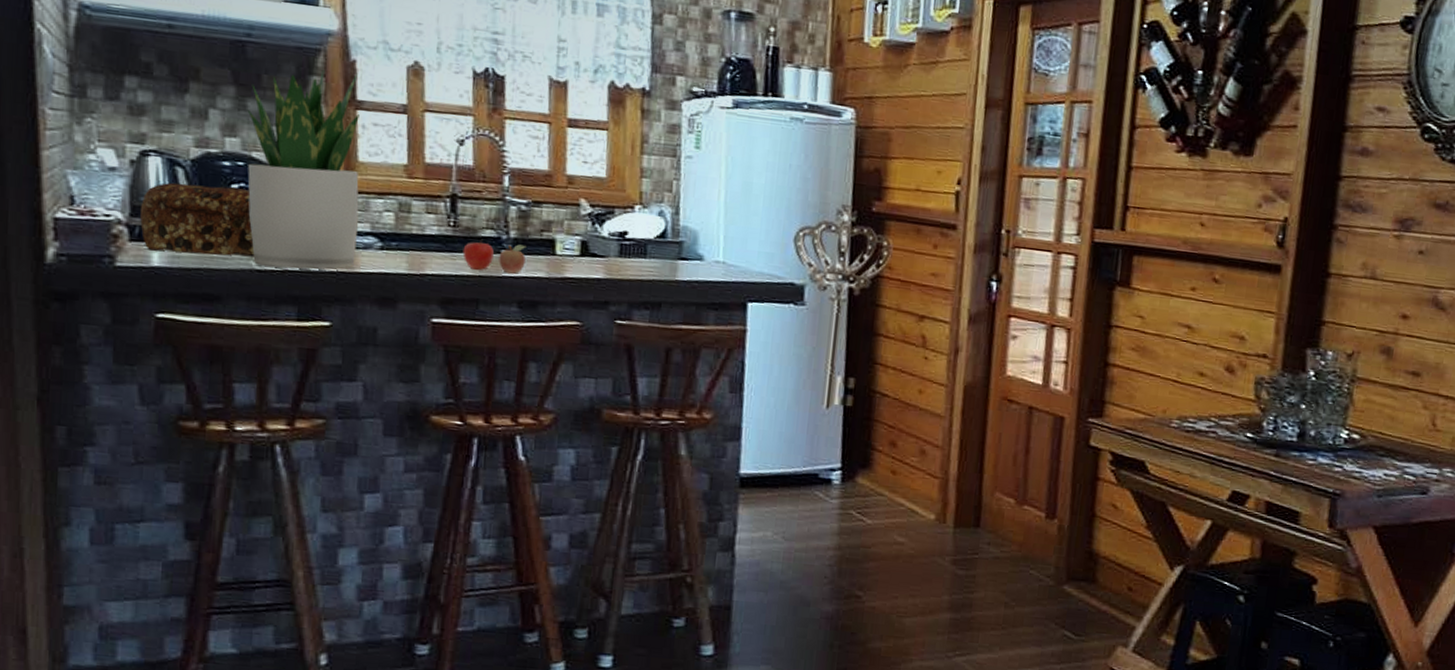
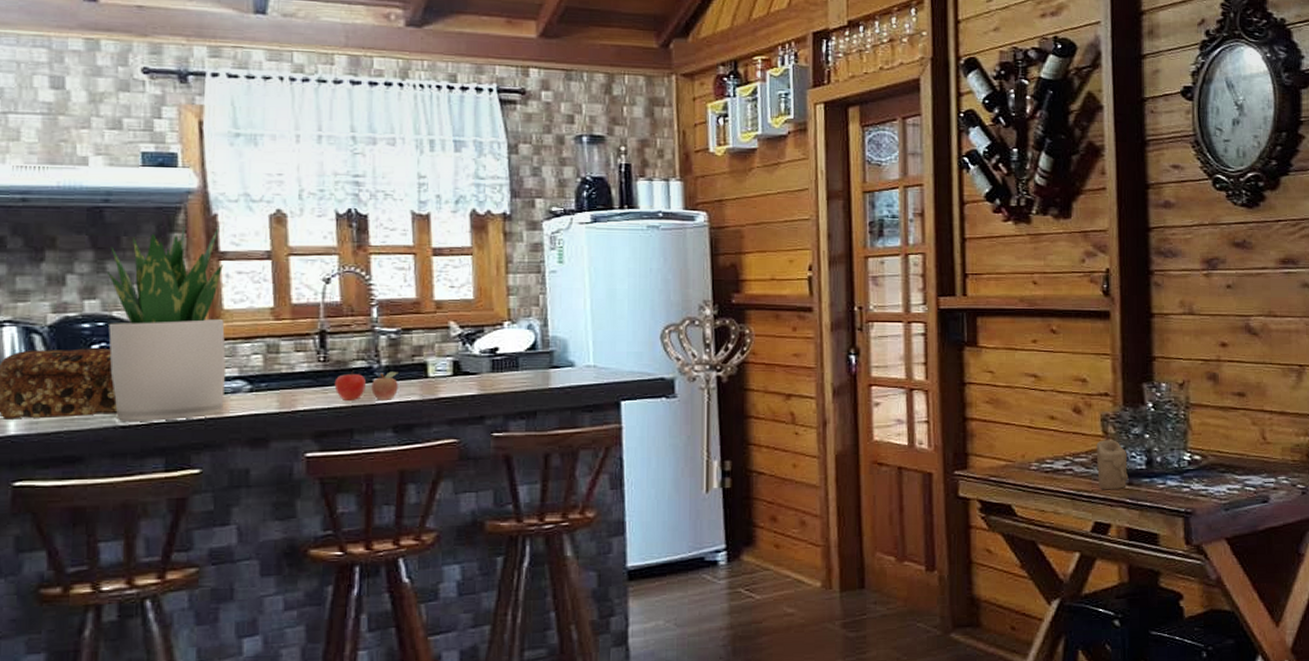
candle: none [1242,405,1279,460] -> present [1096,440,1129,490]

